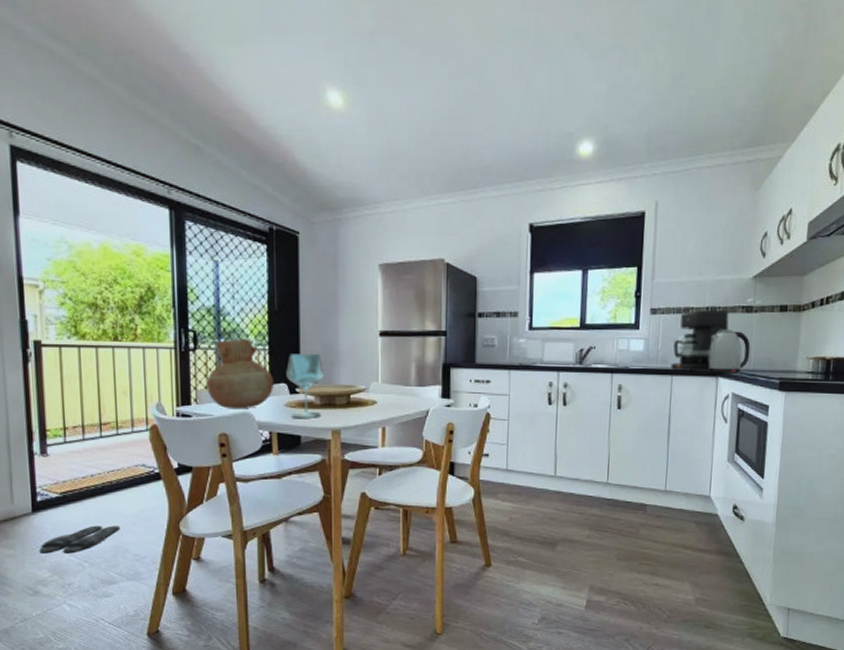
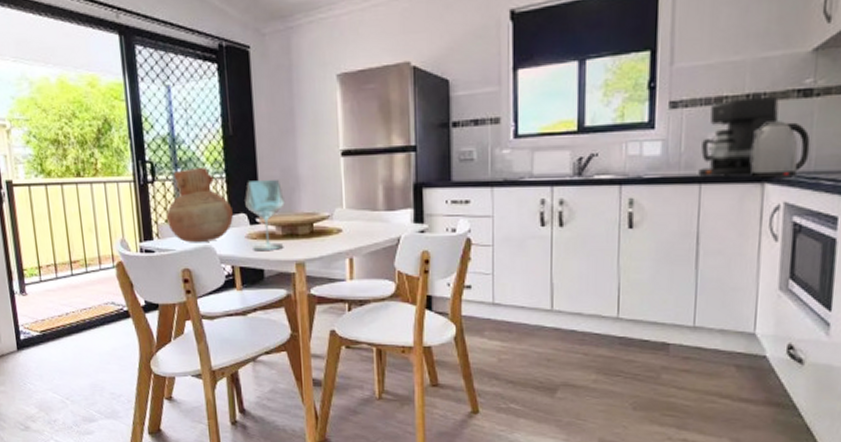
slippers: present [39,525,120,554] -> none [26,363,96,391]

